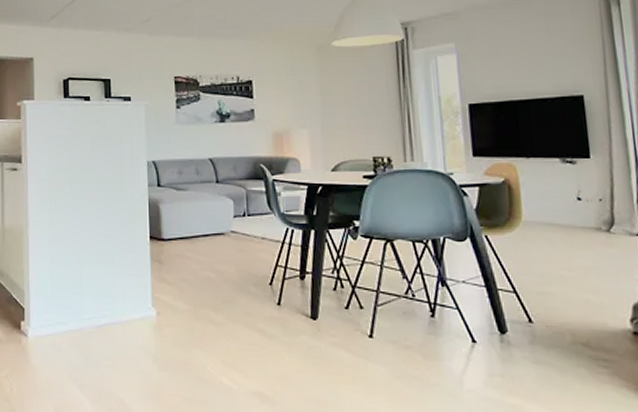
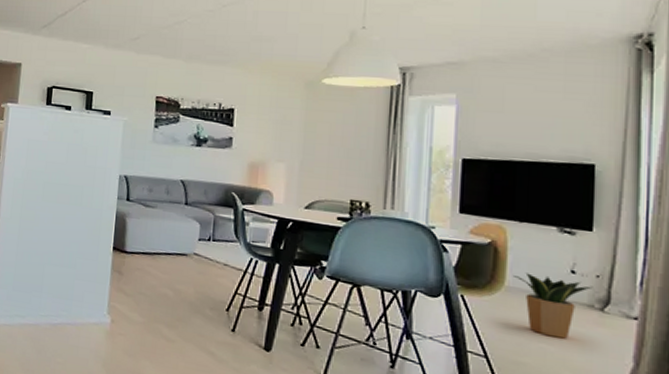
potted plant: none [527,205,598,264] -> present [512,272,593,339]

